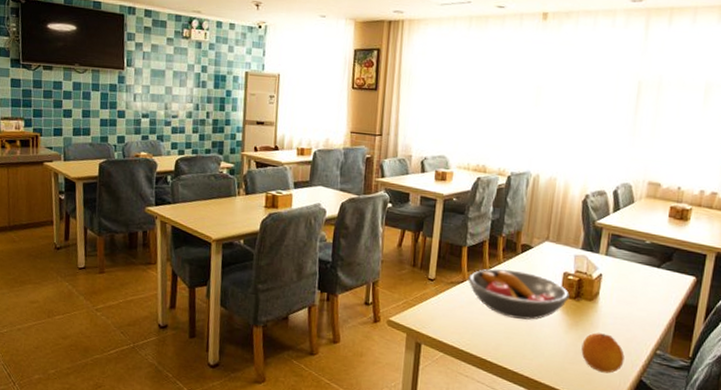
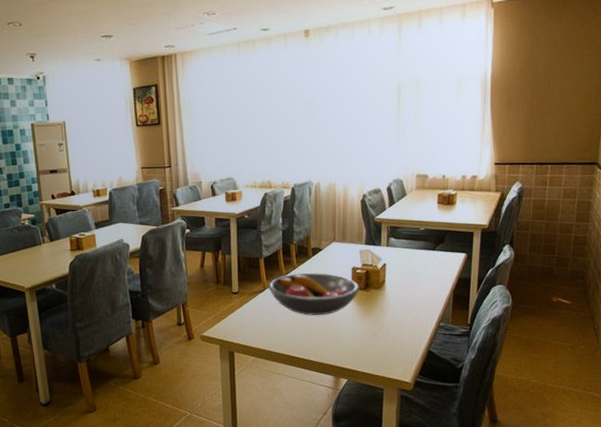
fruit: present [581,333,625,374] -> none [375,316,413,350]

